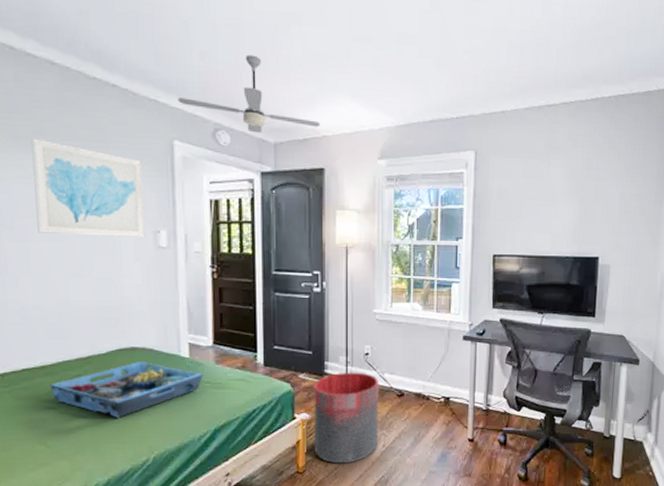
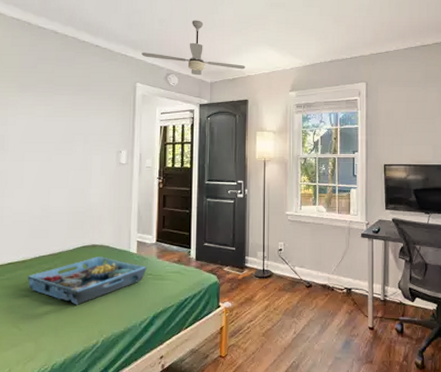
wall art: present [31,138,145,237] -> none [32,85,112,156]
trash can: present [314,372,380,464] -> none [235,265,291,349]

